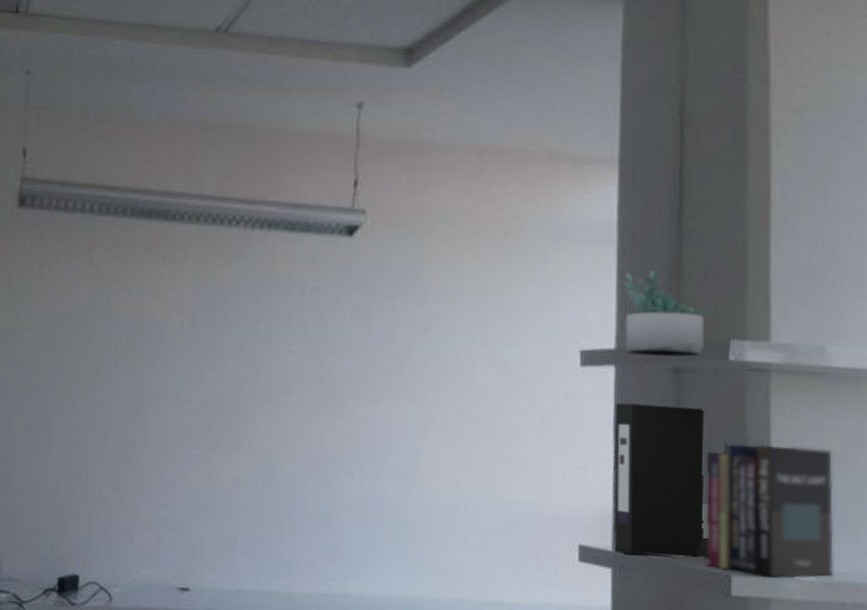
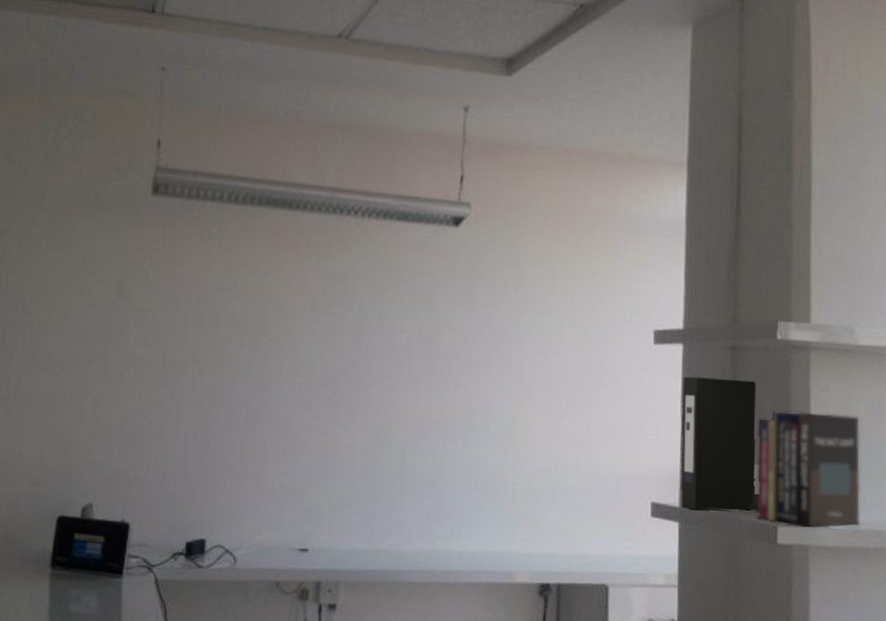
succulent plant: present [624,267,711,357] -> none [691,257,762,336]

